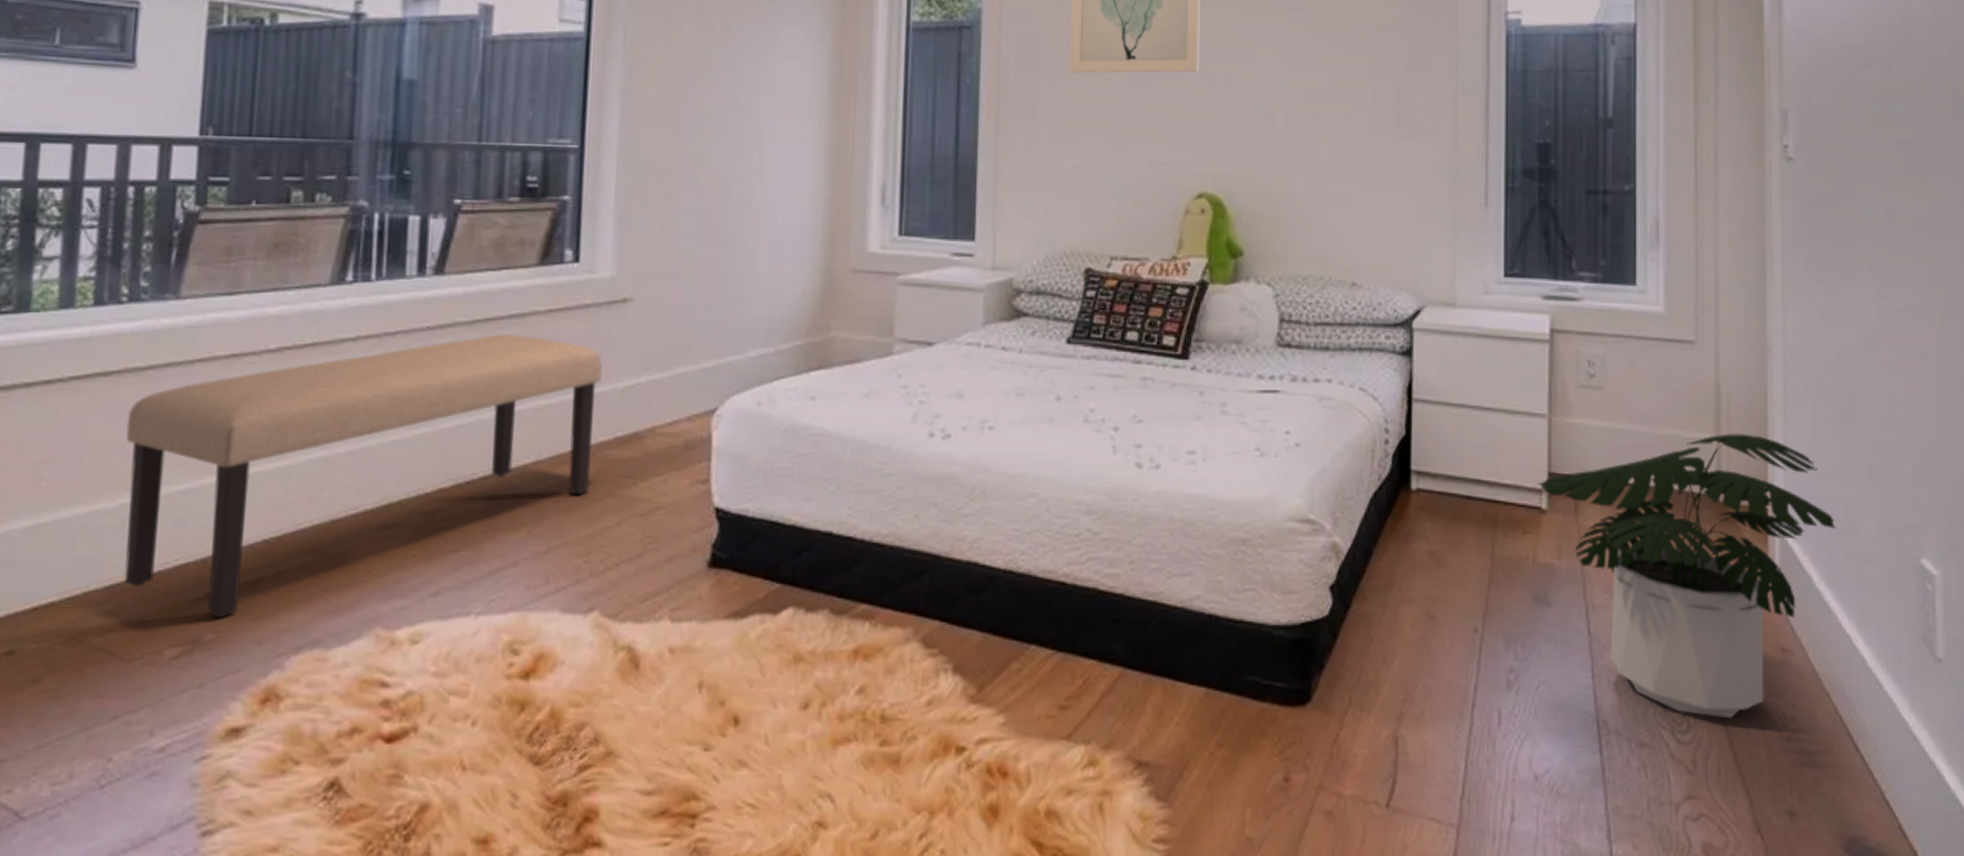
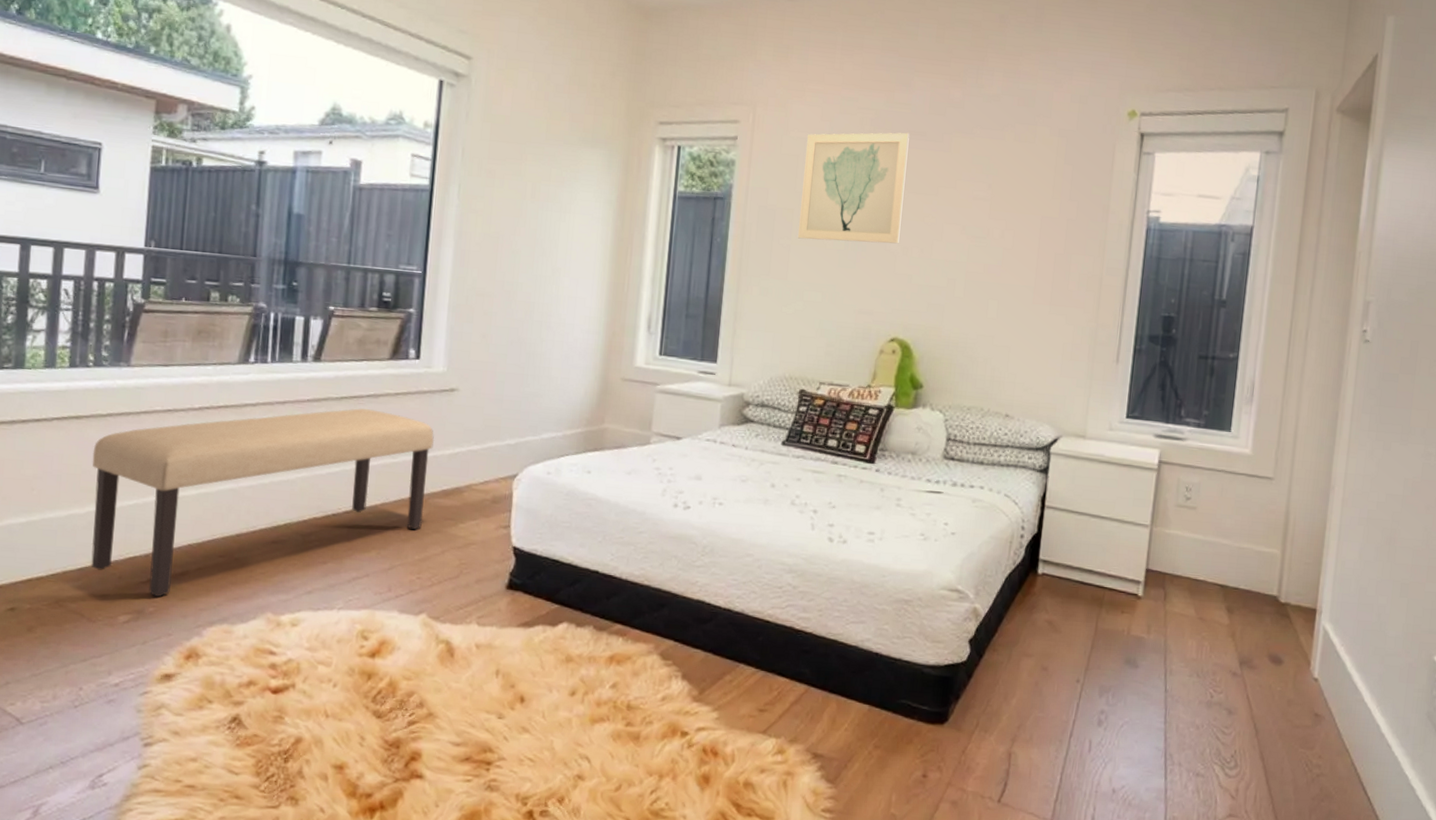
potted plant: present [1538,433,1836,719] -> none [1137,550,1369,762]

